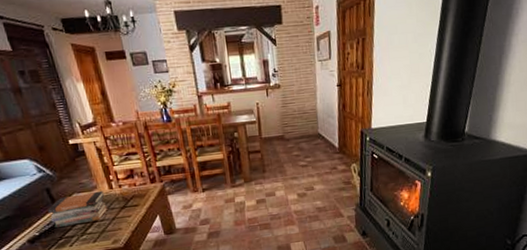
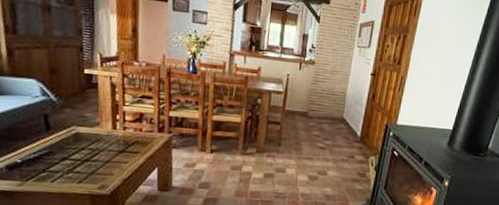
book stack: present [47,190,108,228] -> none [38,127,106,160]

